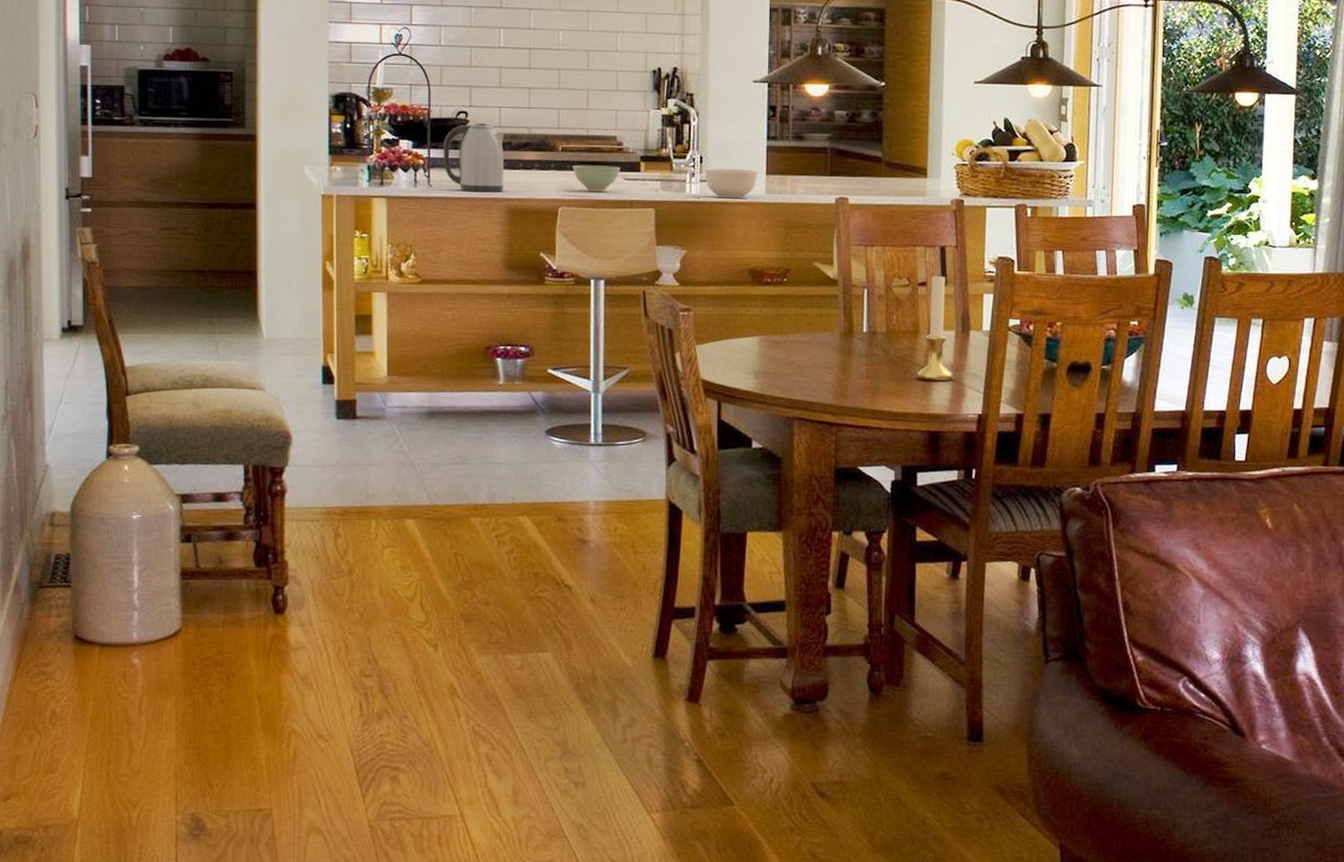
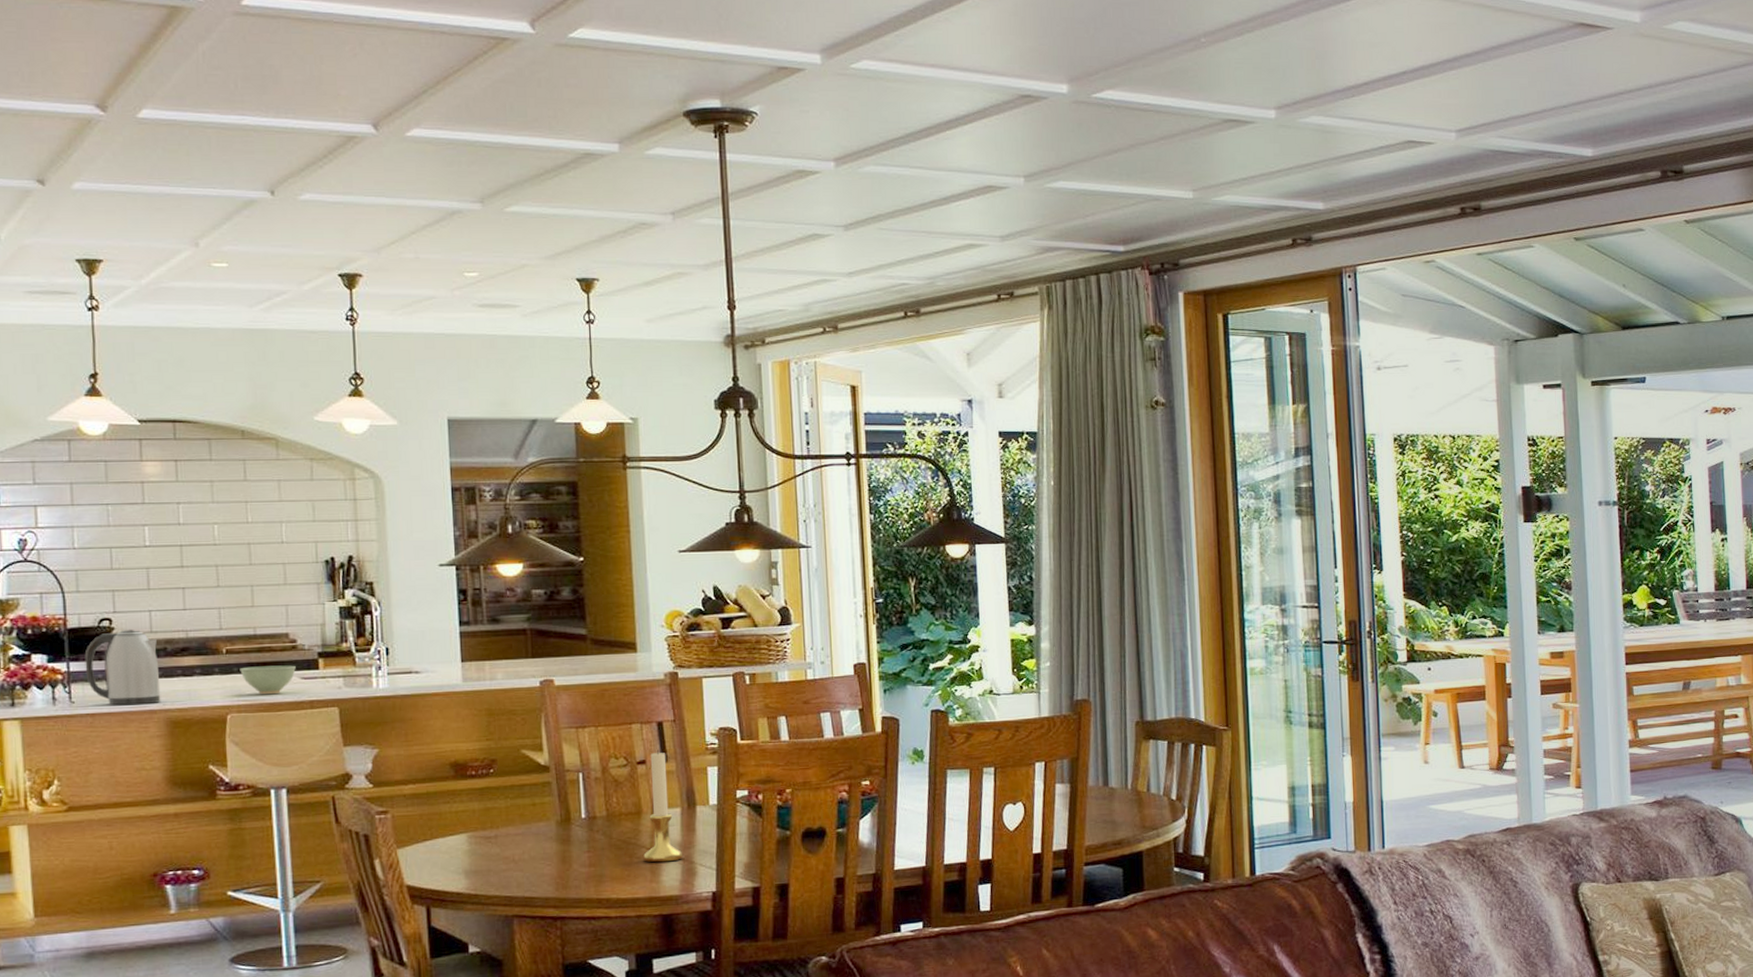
bowl: present [705,168,758,199] -> none [392,658,452,691]

